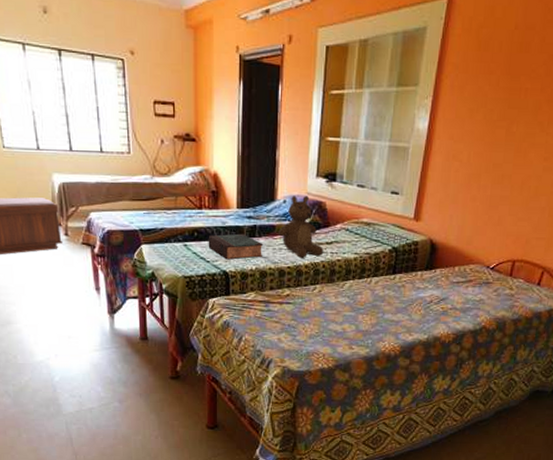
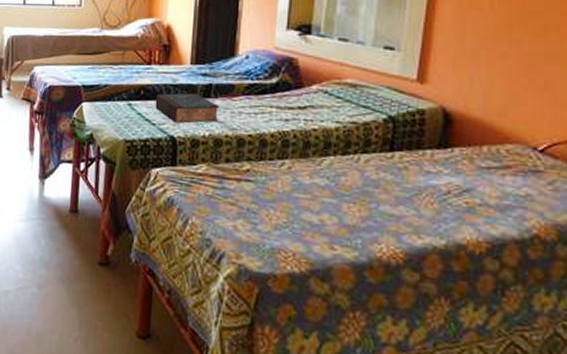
teddy bear: present [279,195,324,258] -> none [239,50,295,125]

